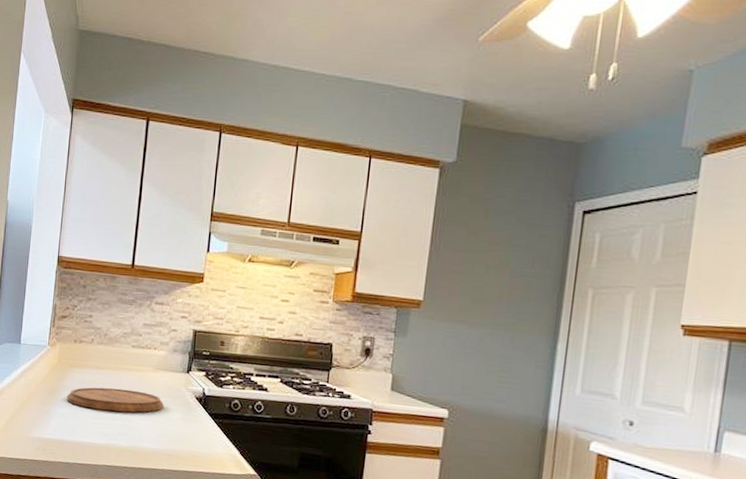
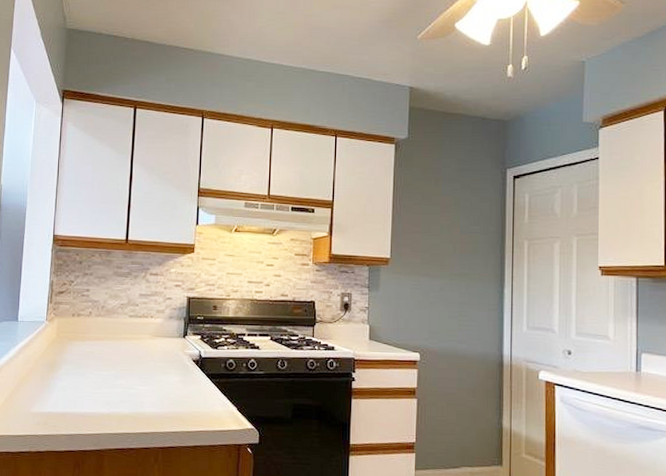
cutting board: present [66,387,163,413] -> none [66,357,162,380]

